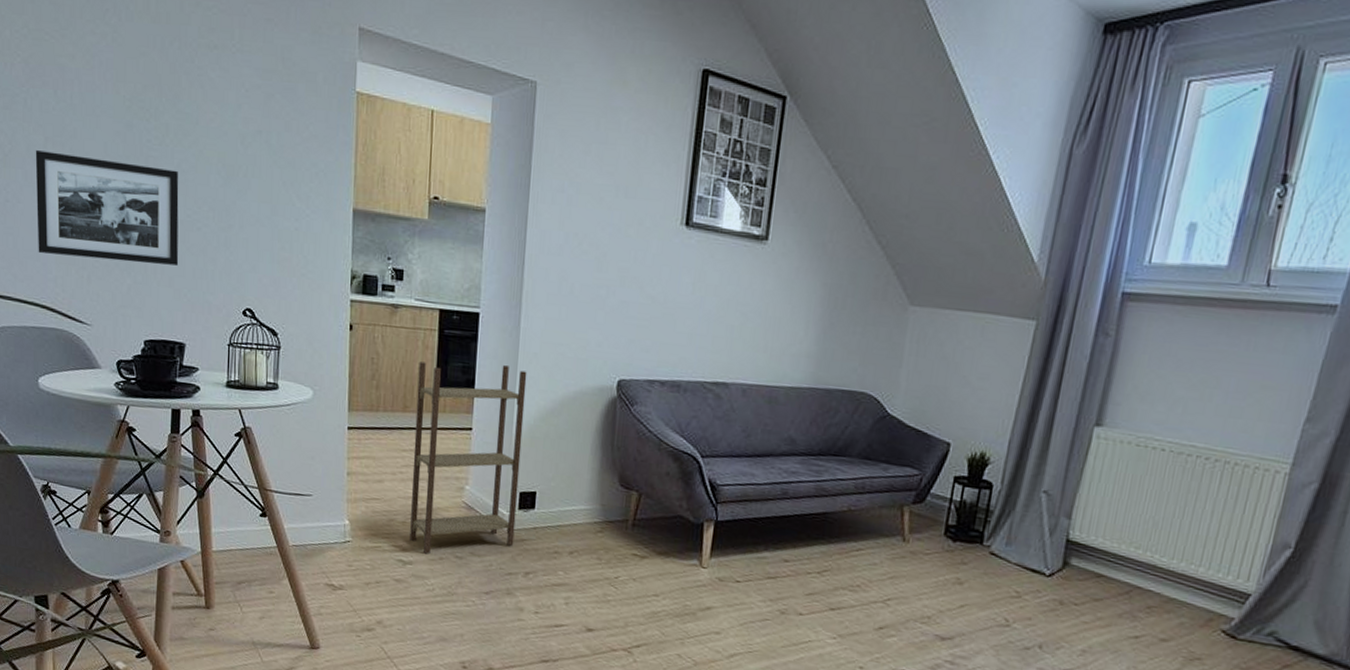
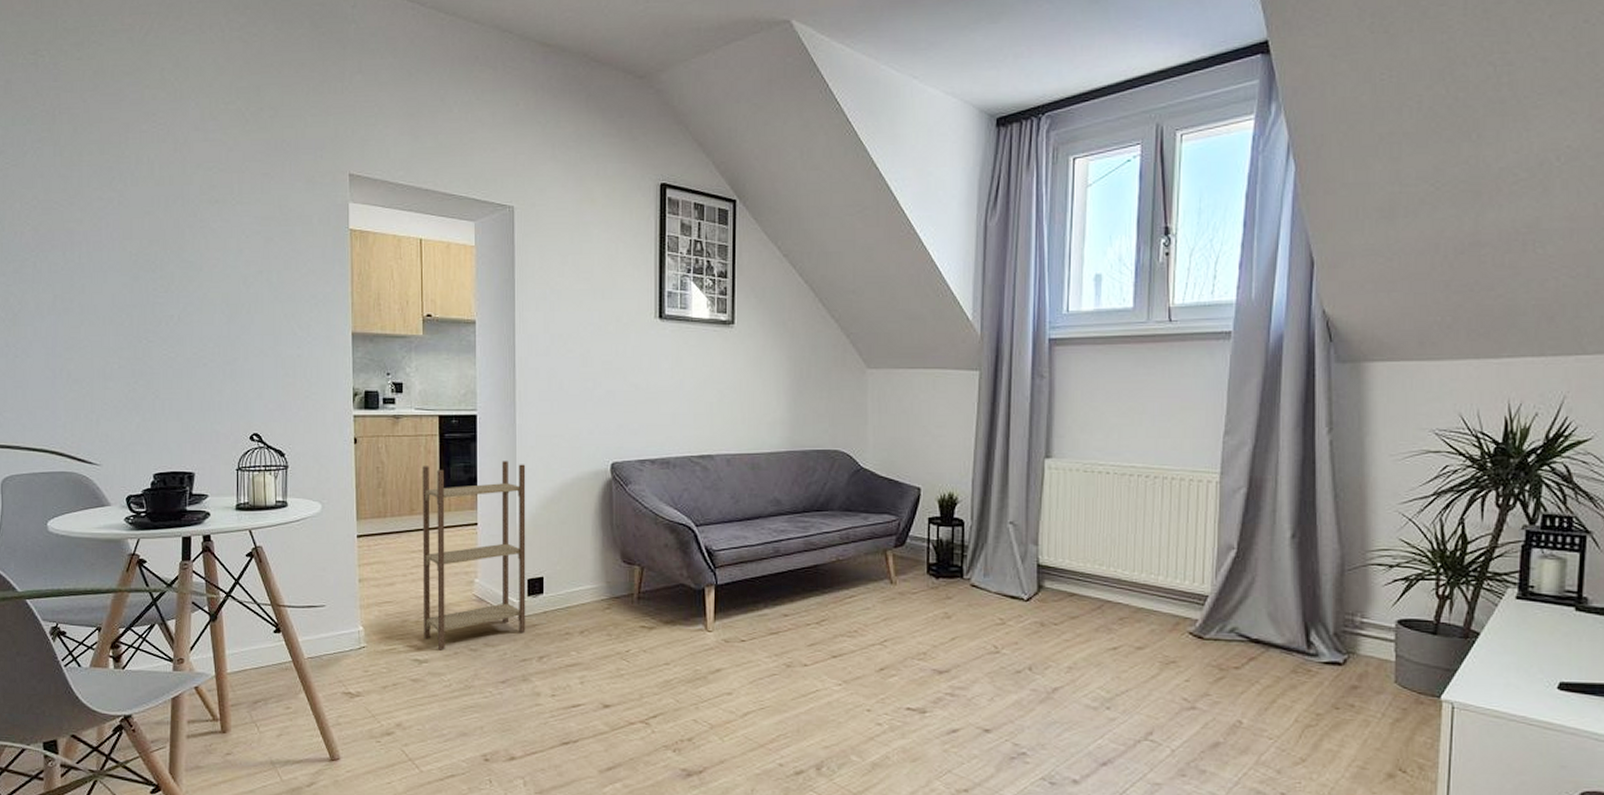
picture frame: present [35,150,179,266] -> none [44,308,186,402]

